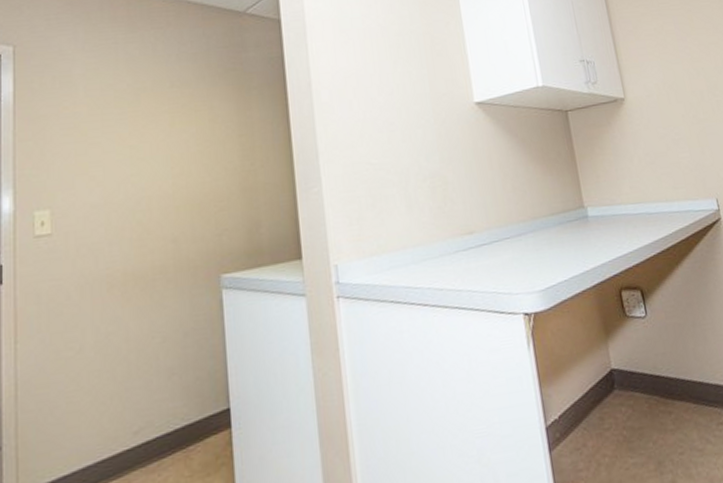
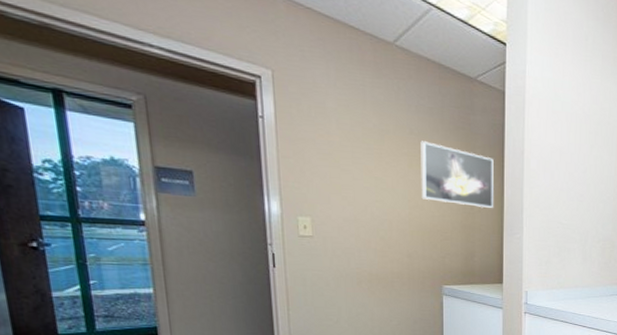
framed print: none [184,92,279,163] -> present [420,141,494,209]

